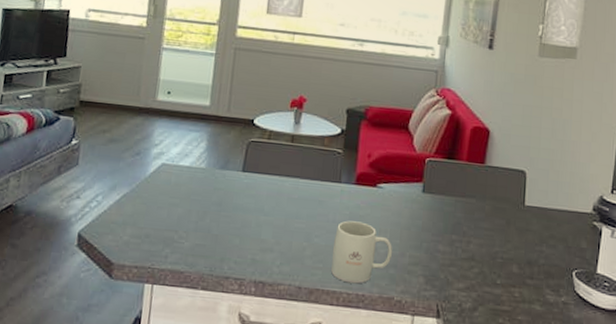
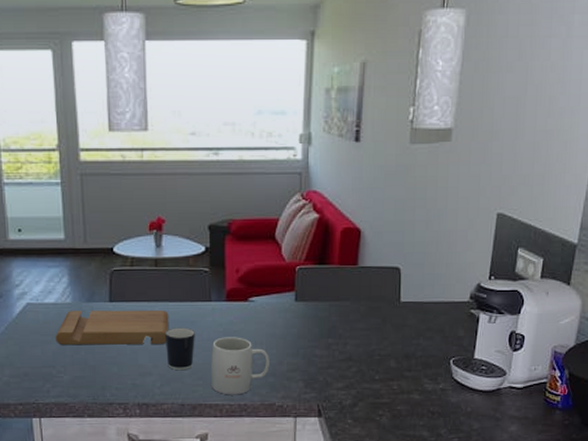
cutting board: none [183,175,298,221] -> present [55,309,169,345]
mug: none [290,205,321,251] -> present [164,327,195,371]

